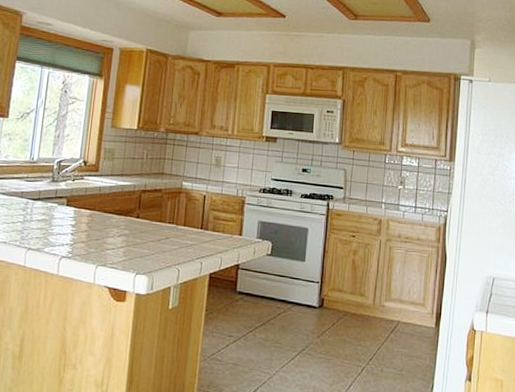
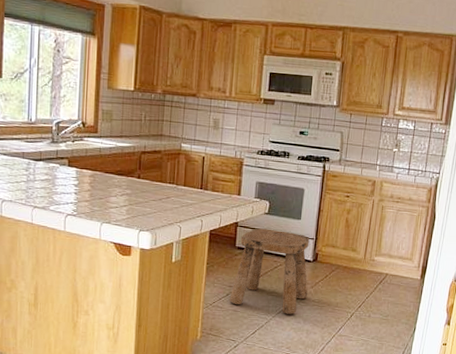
stool: none [229,271,315,369] -> present [229,228,310,314]

